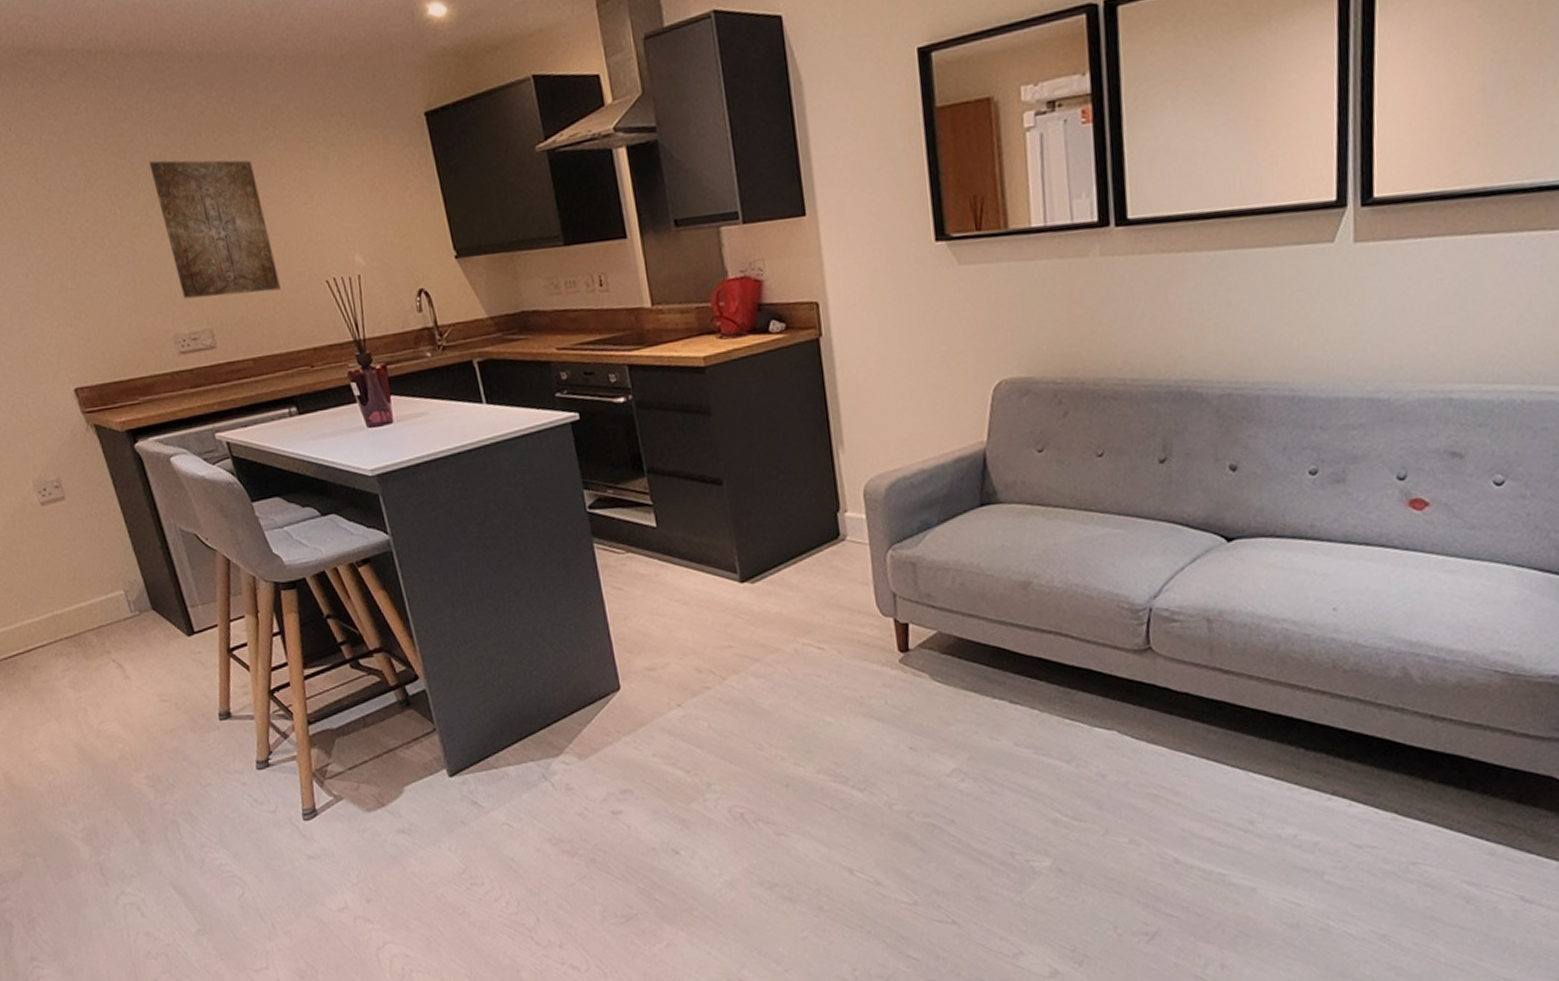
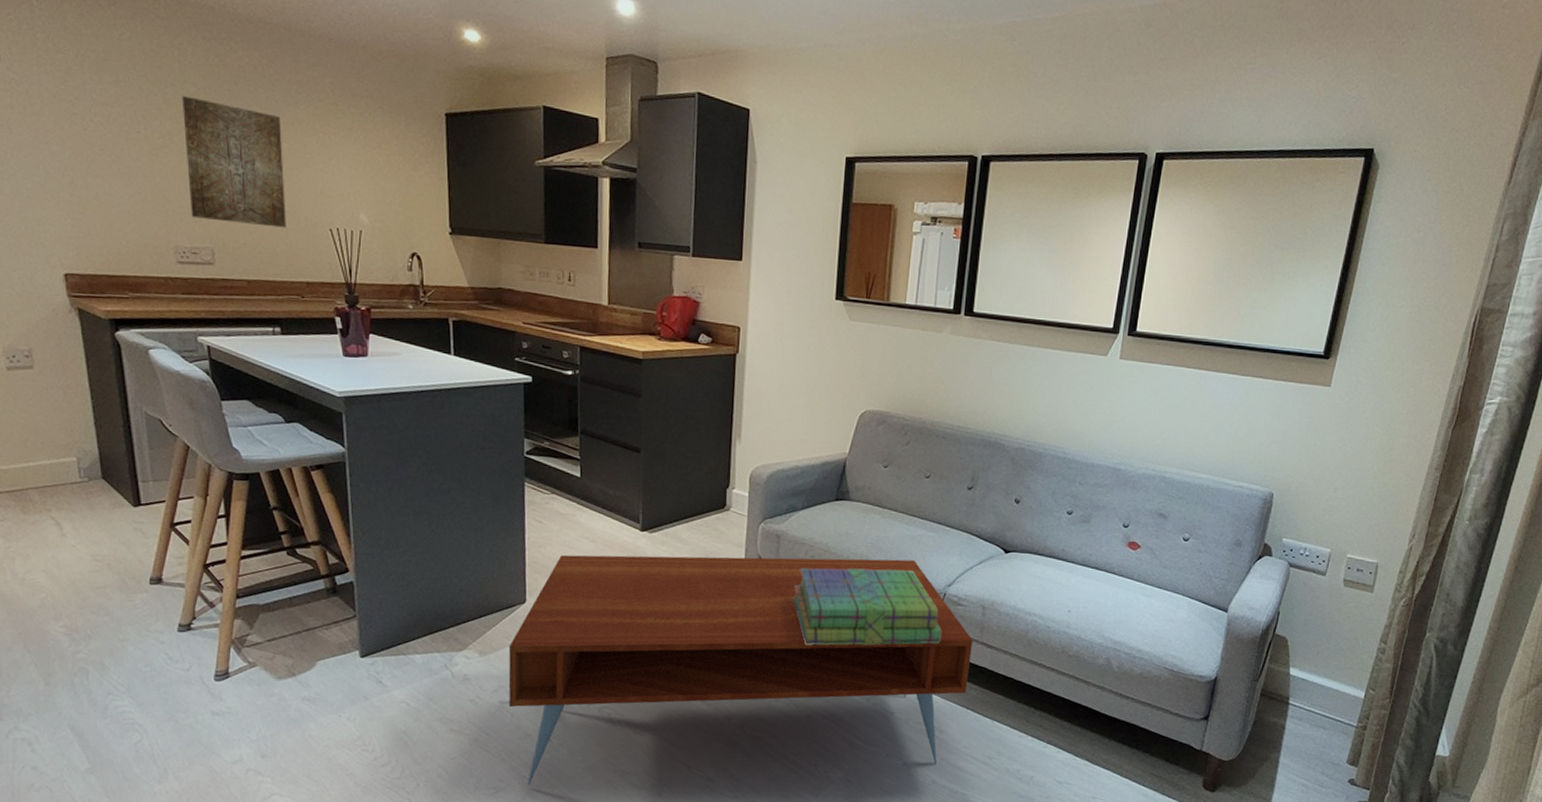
coffee table: none [611,570,1203,910] -> present [508,554,973,786]
stack of books: none [945,583,1155,700] -> present [793,568,941,646]

